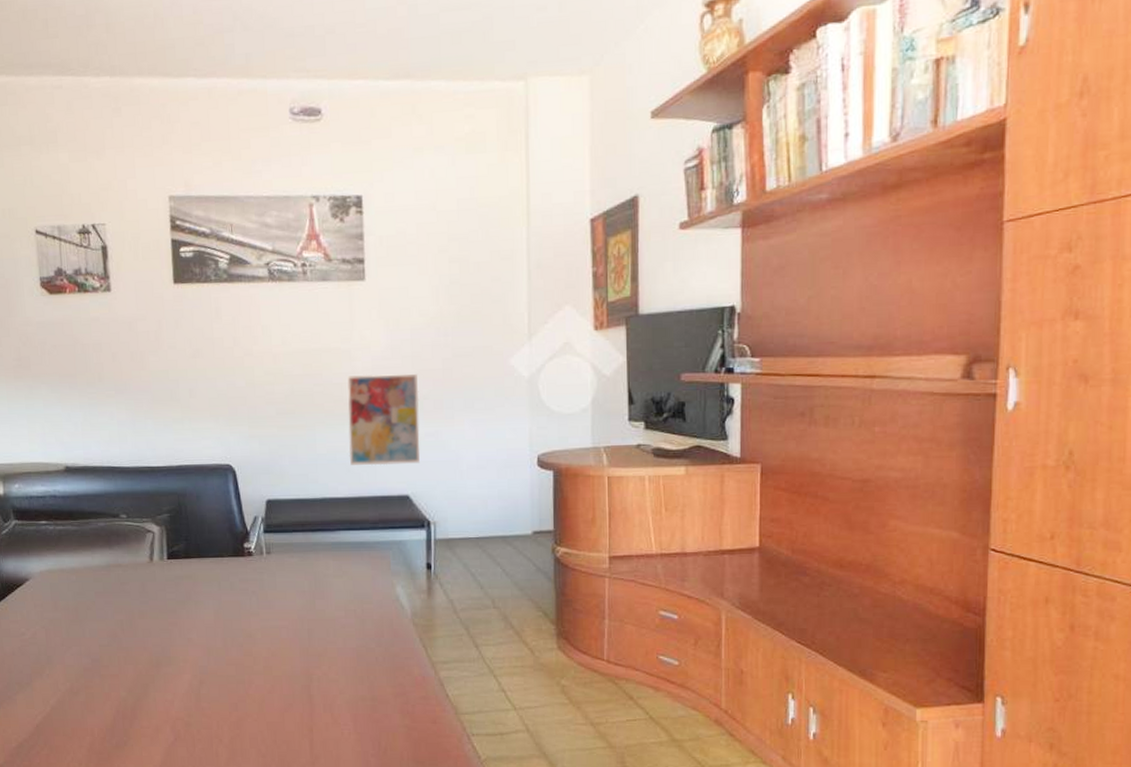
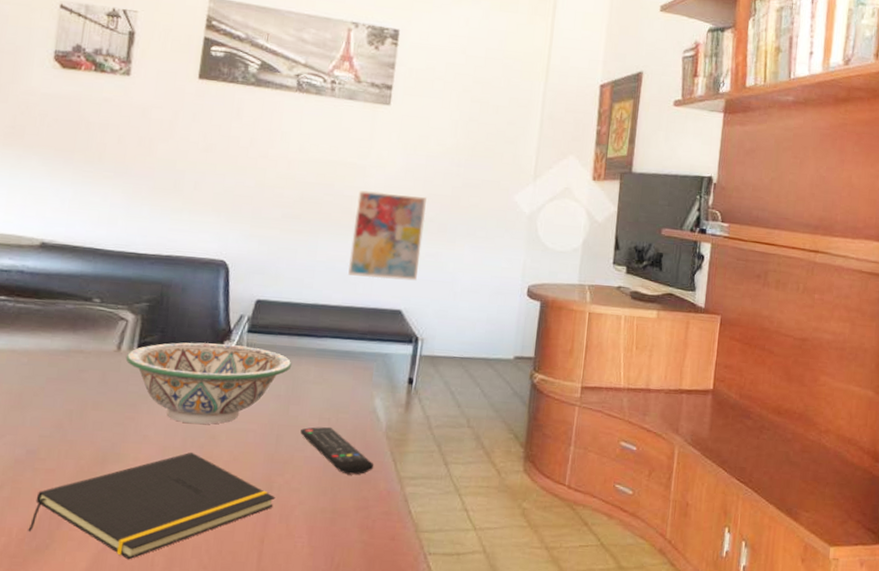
notepad: none [107,651,317,752] -> present [28,452,276,560]
decorative bowl: none [159,546,311,625] -> present [125,342,292,425]
remote control: none [329,619,406,663] -> present [300,427,374,475]

